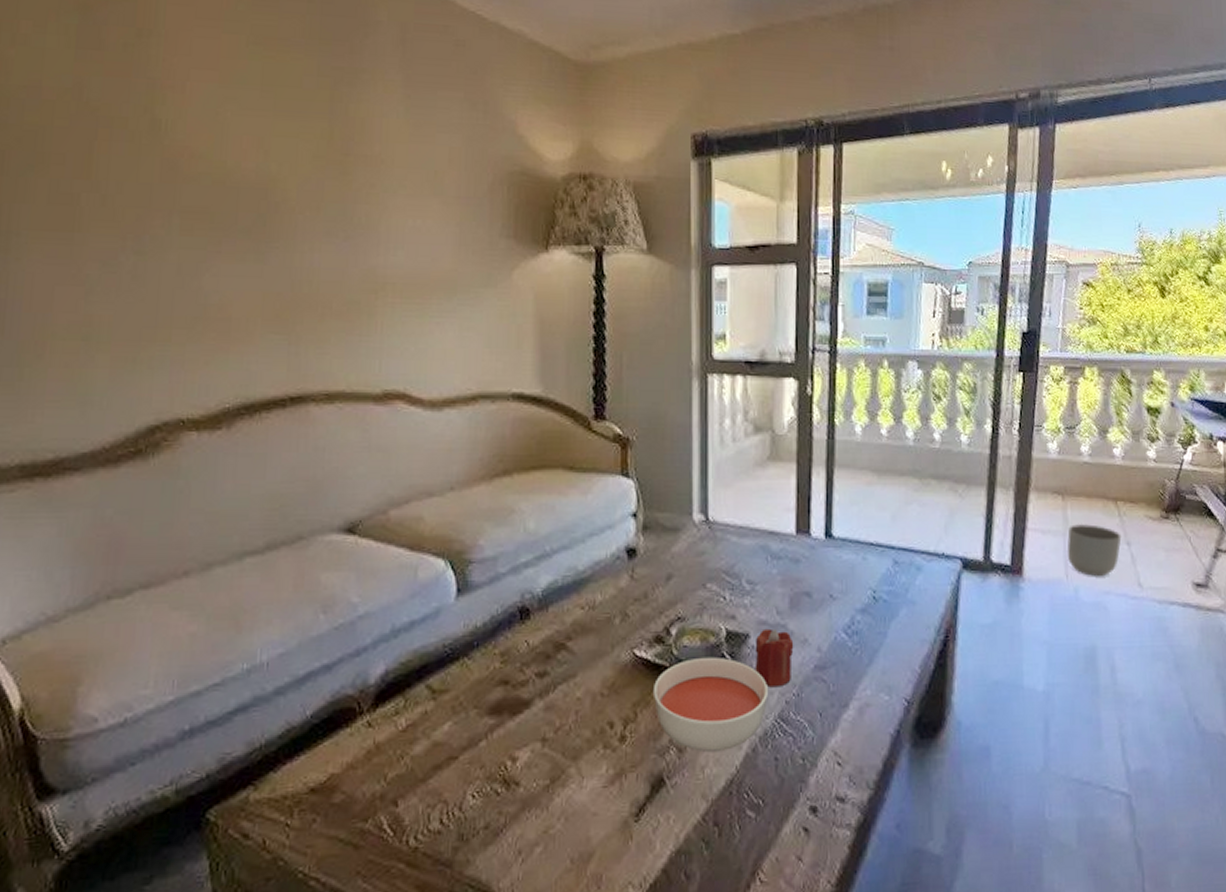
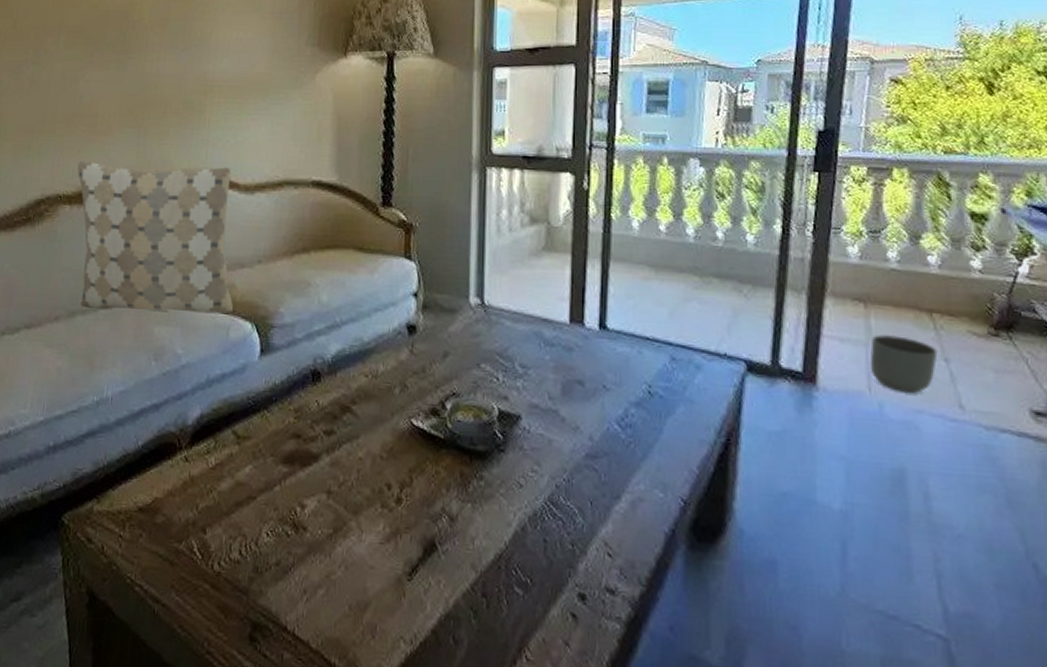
pillow: none [205,376,422,558] -> present [77,161,234,314]
bowl: present [652,657,768,752] -> none [427,433,538,526]
candle: present [755,628,794,688] -> none [525,412,565,471]

